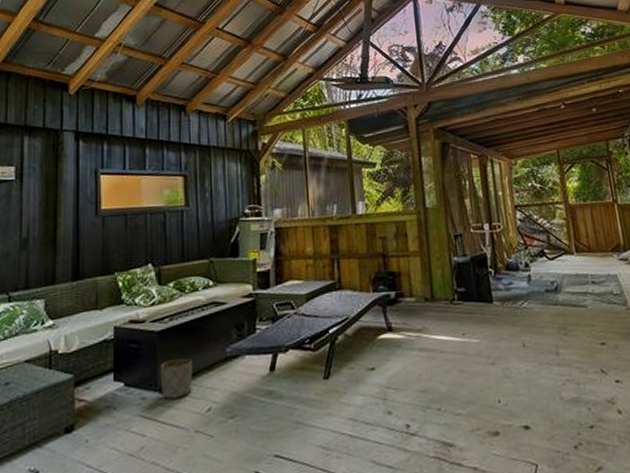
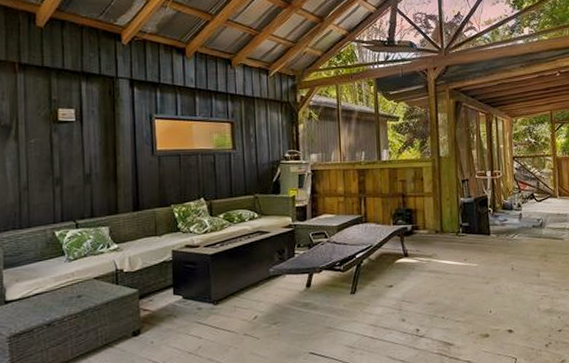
planter: present [160,357,193,399] -> none [213,276,242,309]

